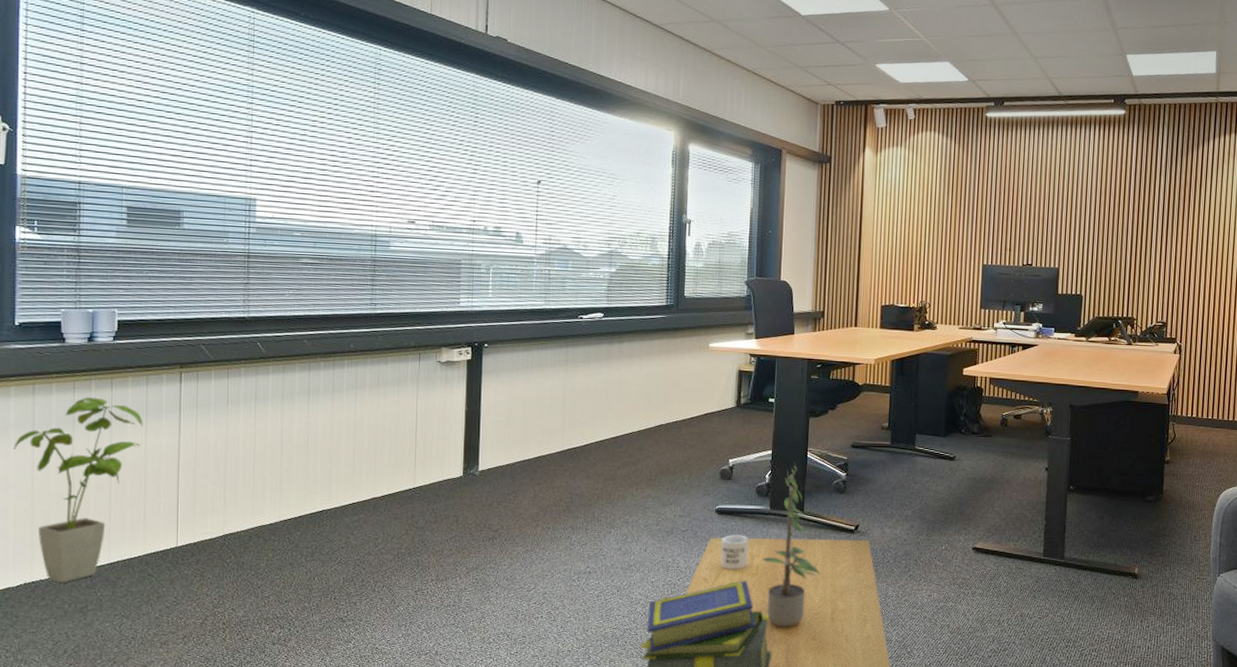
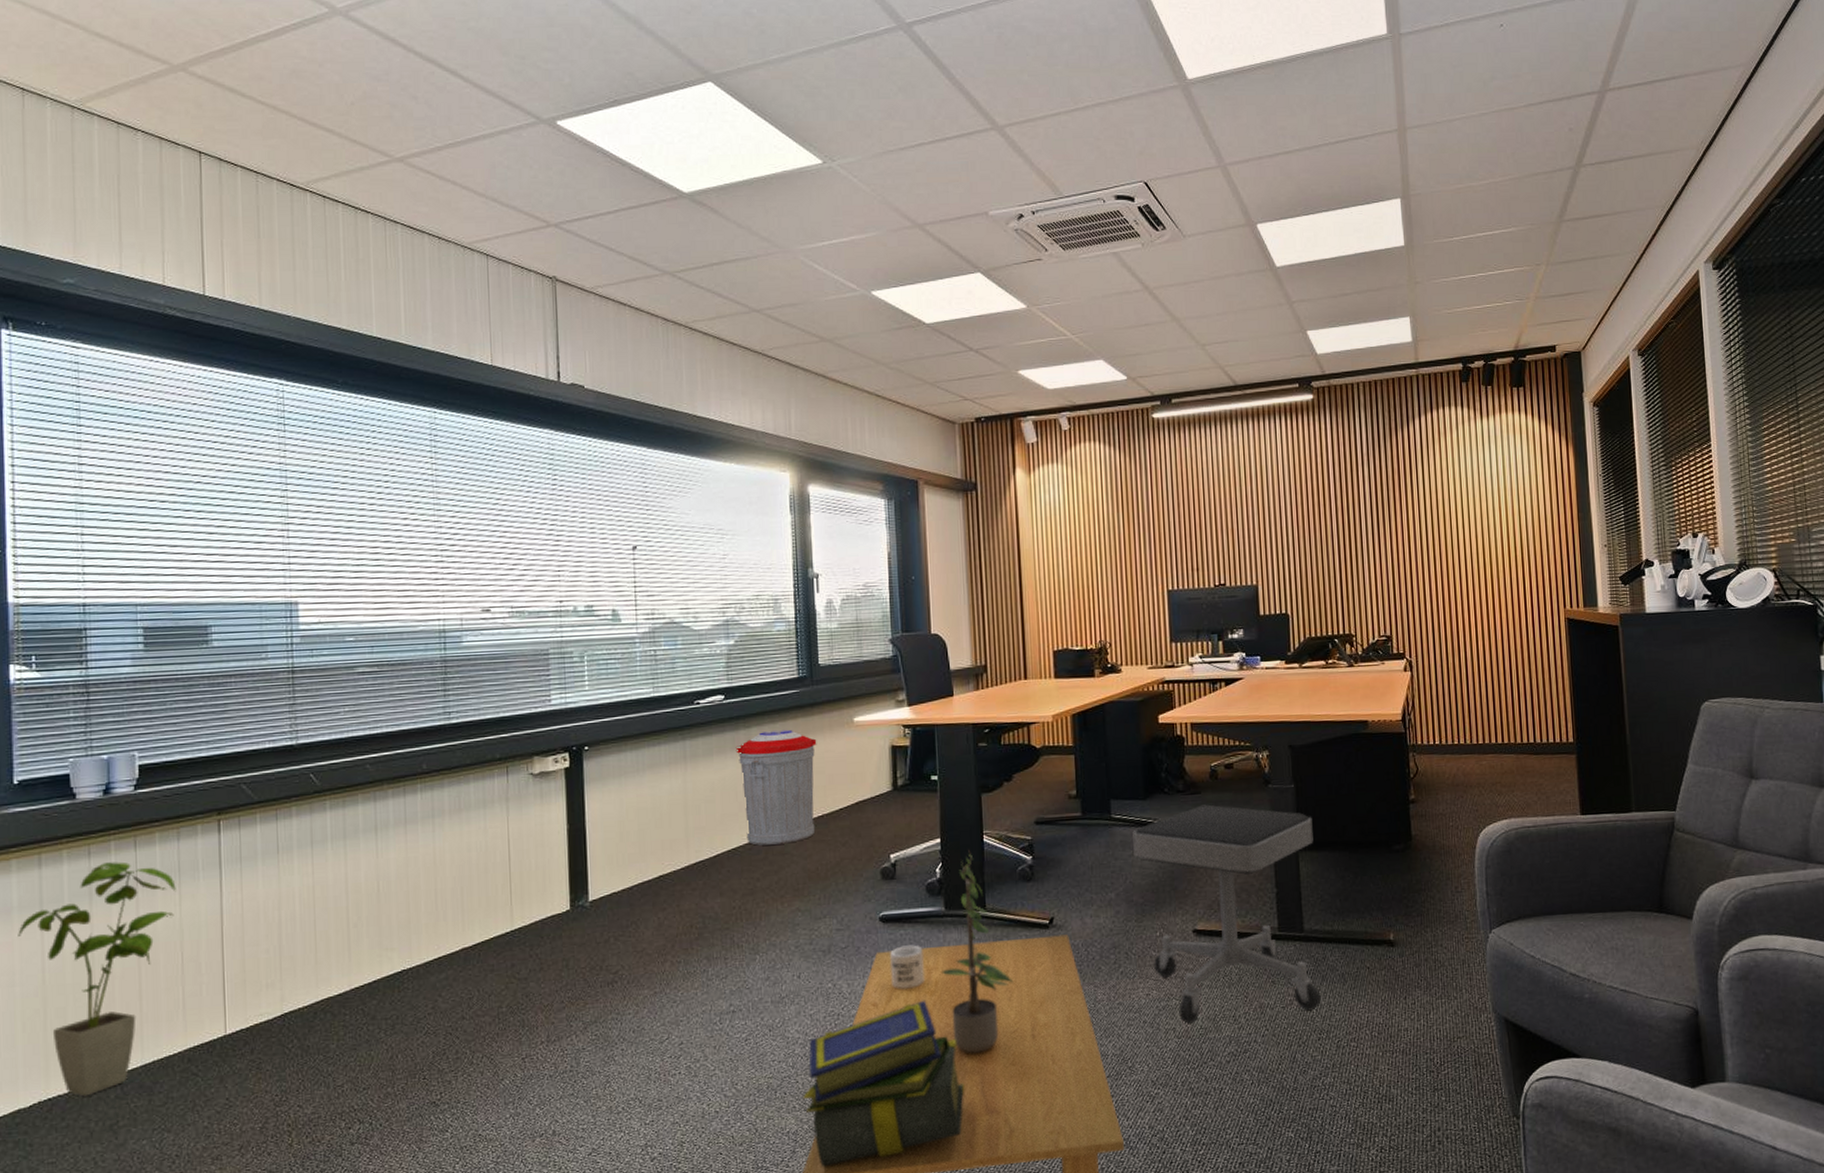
trash can: none [609,347,677,441] -> present [735,729,817,846]
stool: none [929,446,1082,623] -> present [1131,804,1321,1024]

